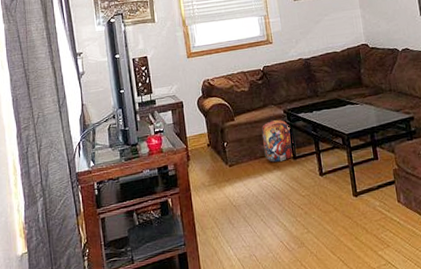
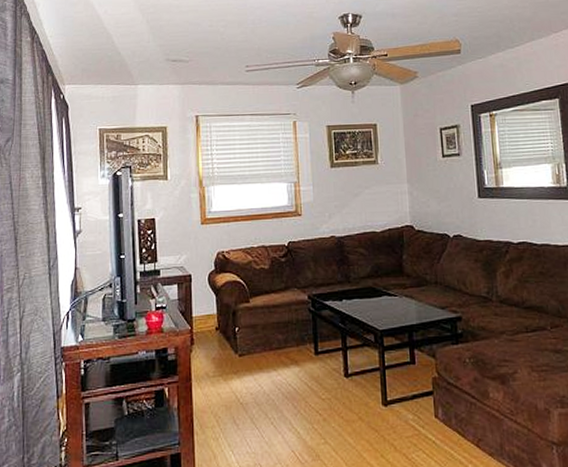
backpack: present [261,116,295,162] -> none [280,301,317,356]

